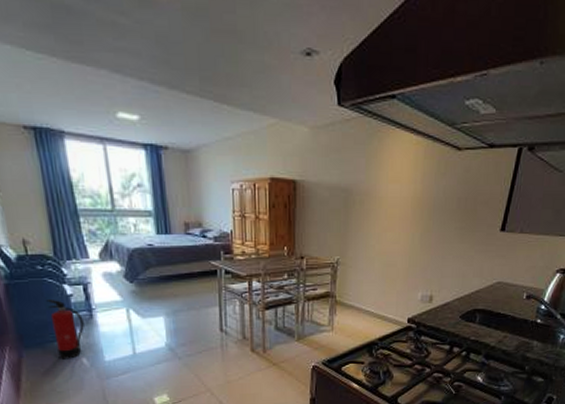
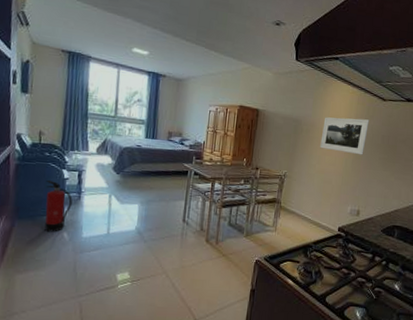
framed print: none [379,178,440,227] -> present [320,117,369,155]

